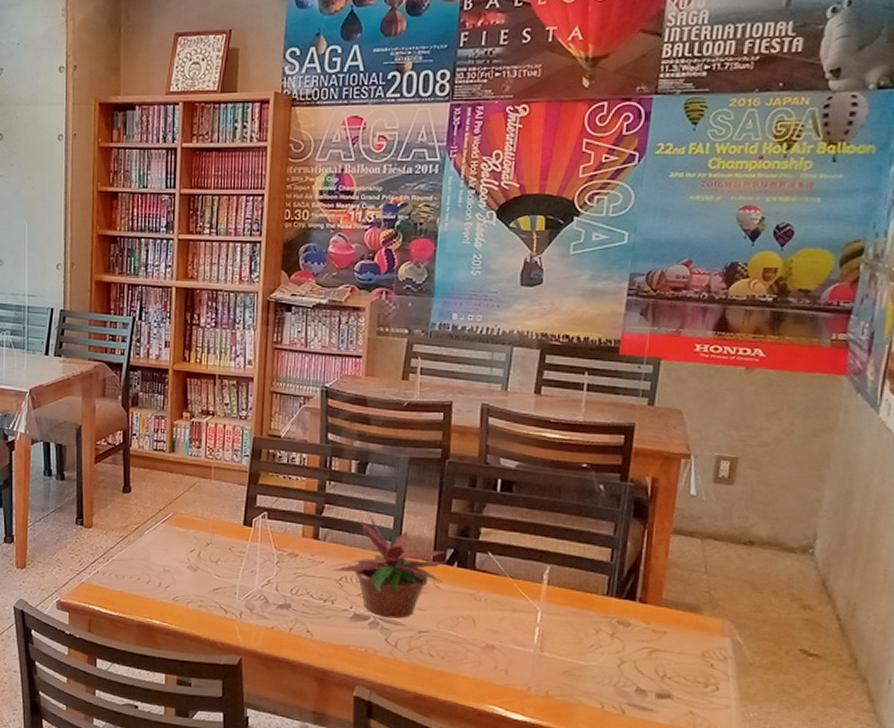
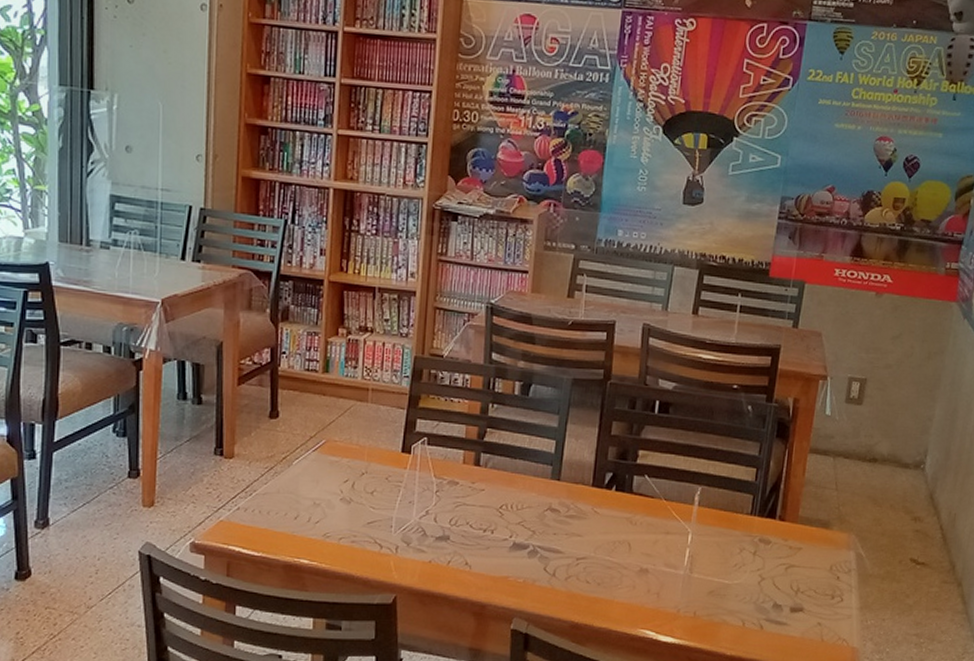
potted plant: present [331,514,446,619] -> none [491,438,604,546]

